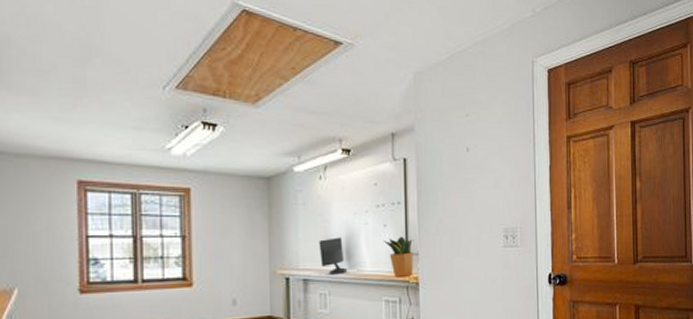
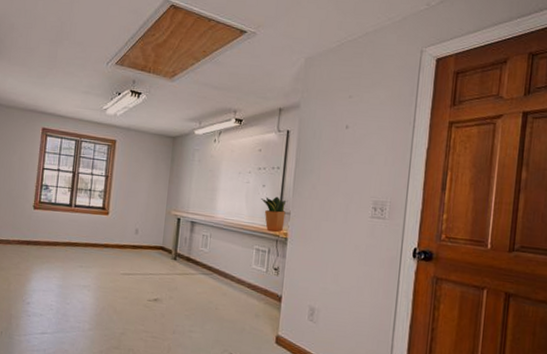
computer monitor: present [318,237,348,275] -> none [206,190,228,222]

